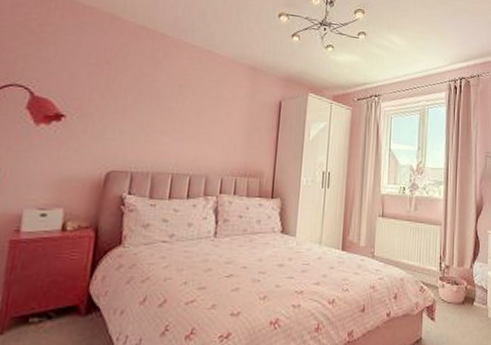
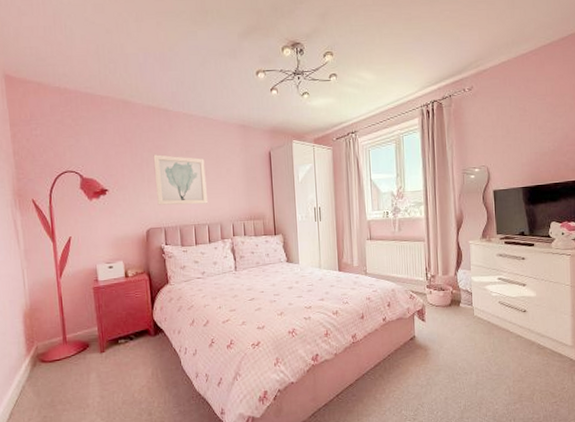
wall art: none [129,83,201,150] -> present [153,154,208,205]

